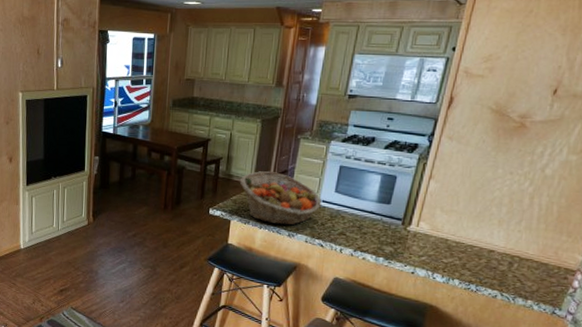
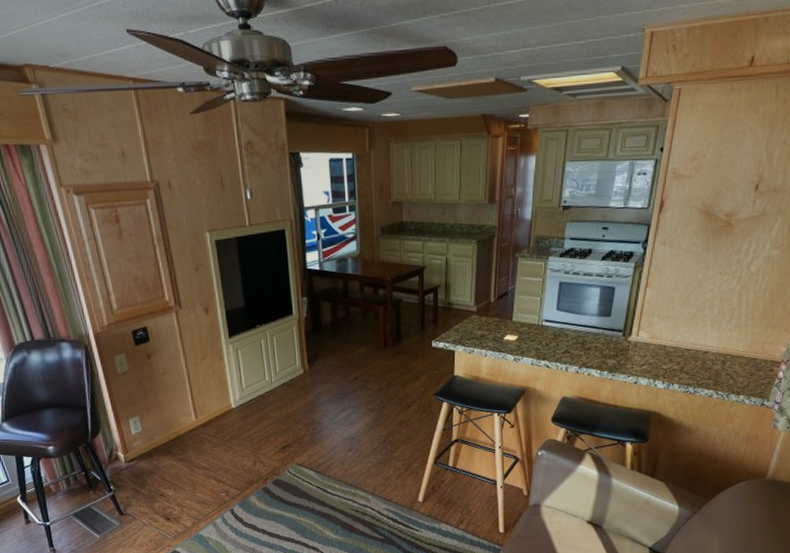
fruit basket: present [240,171,321,226] -> none [461,295,544,350]

